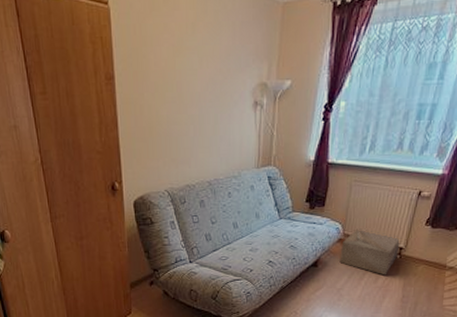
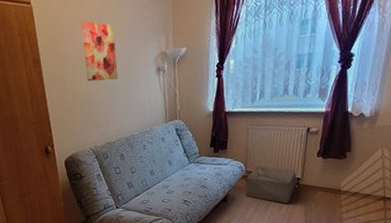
wall art: none [168,33,207,110] -> present [81,20,118,82]

